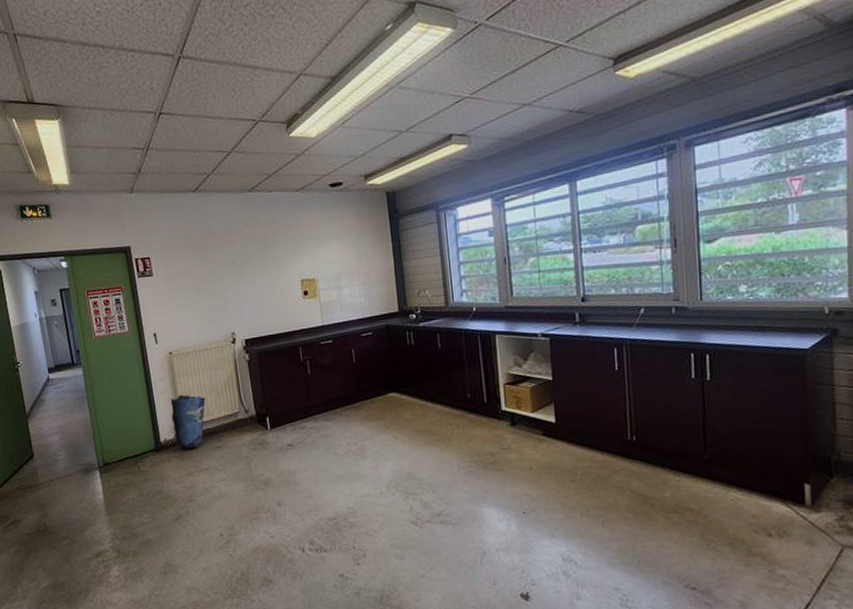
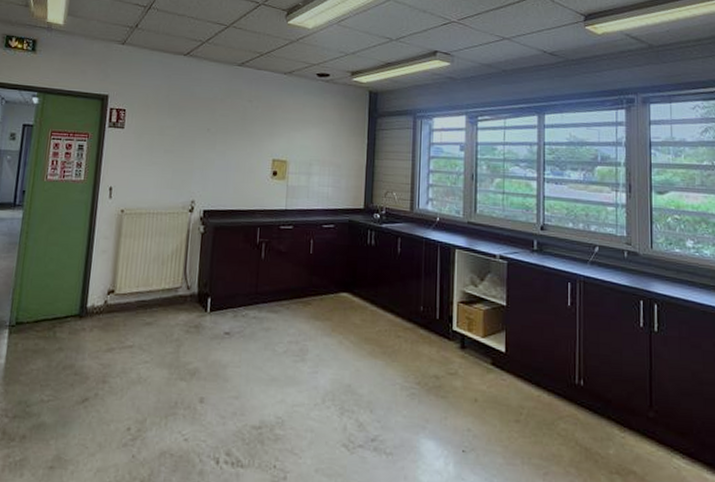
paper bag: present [170,394,206,449] -> none [104,257,148,321]

